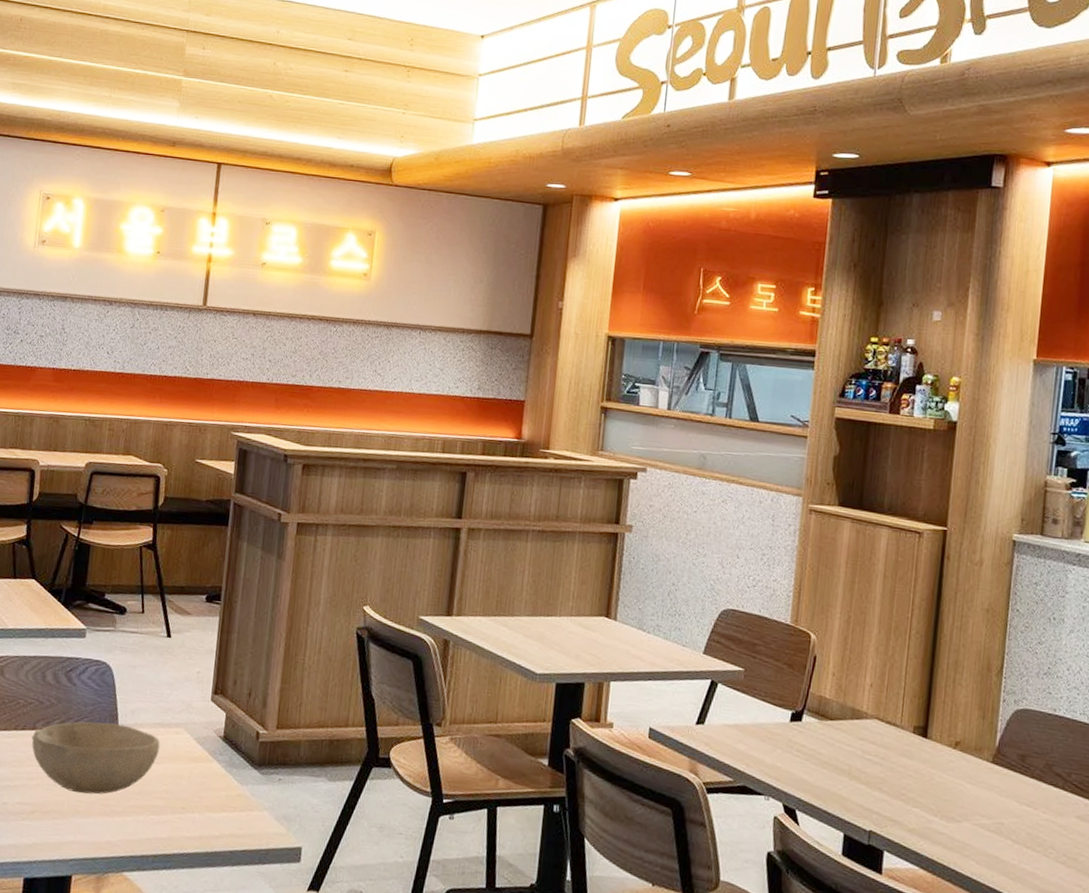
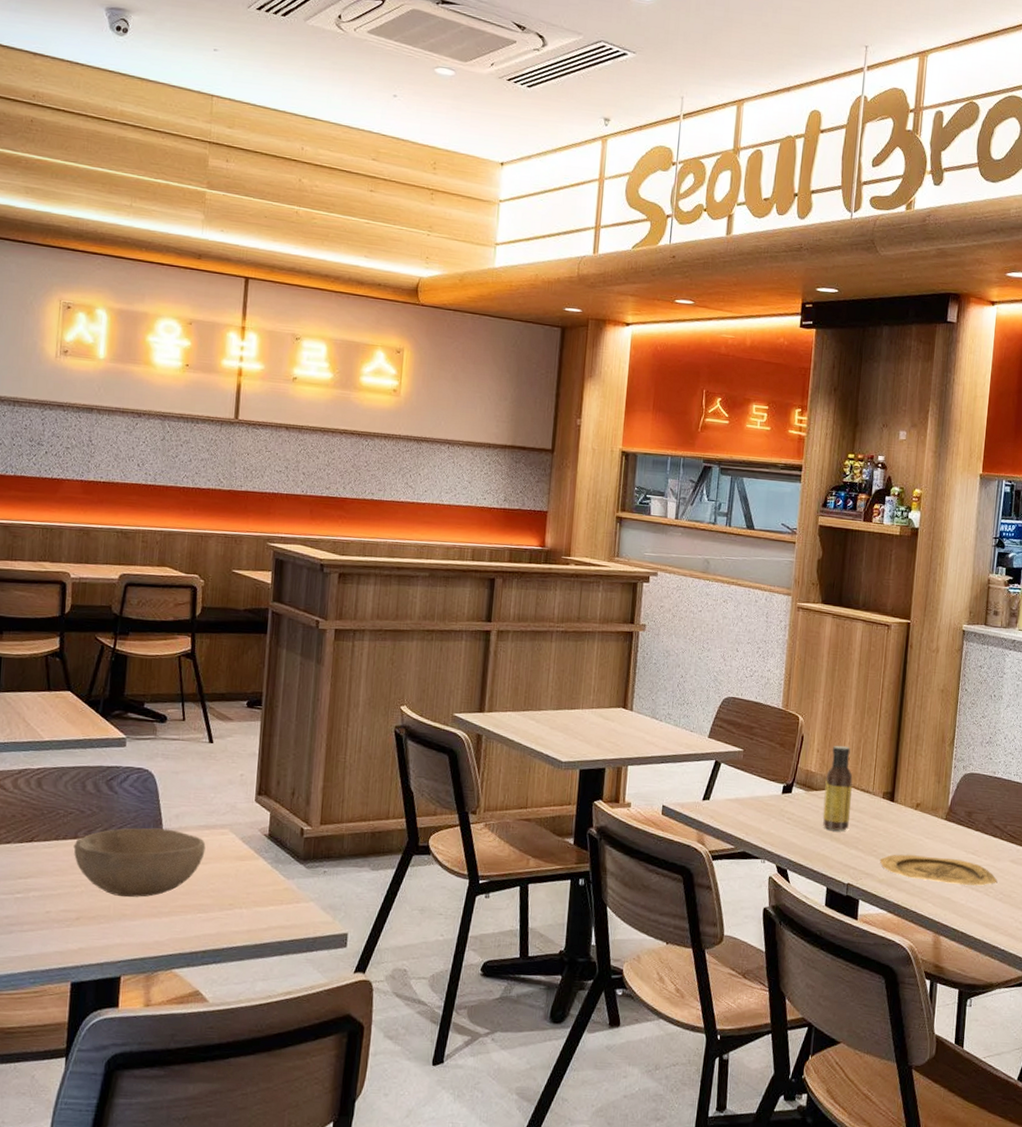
sauce bottle: none [839,668,876,769] -> present [822,745,853,831]
plate: none [909,800,1060,845] -> present [879,854,998,886]

